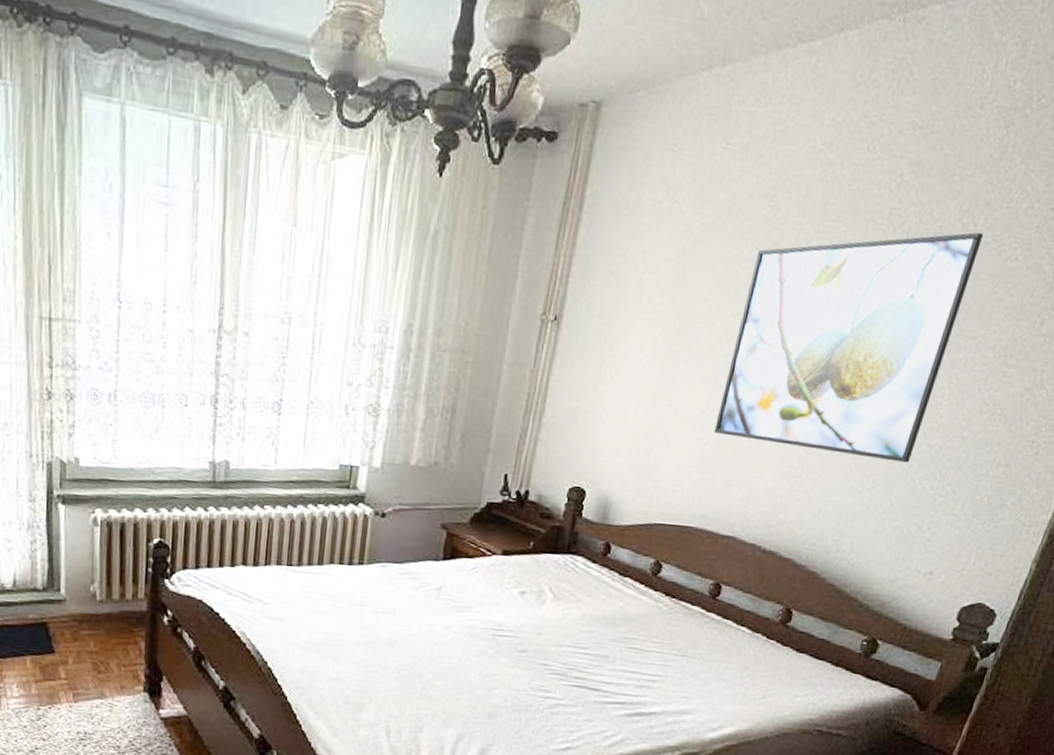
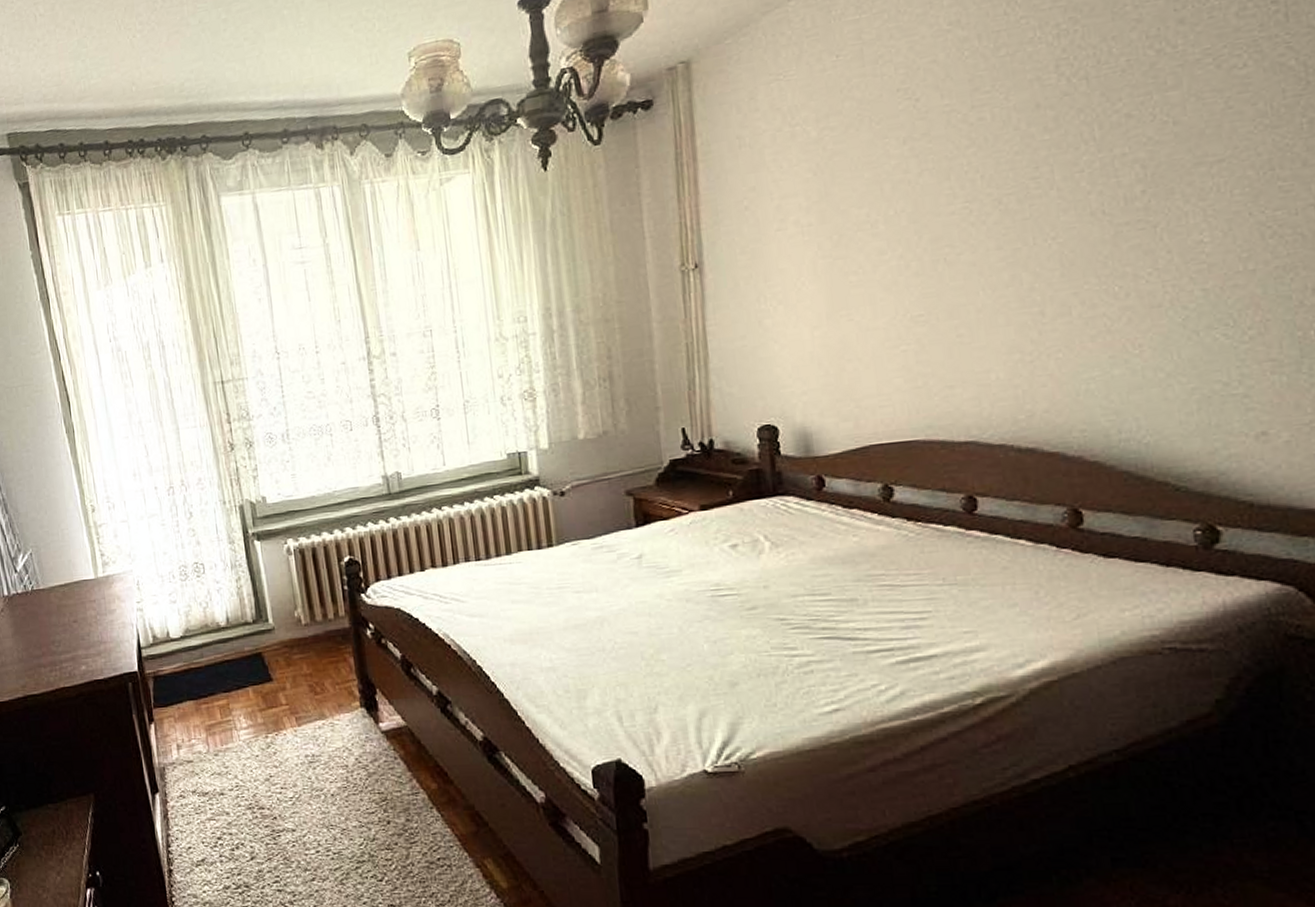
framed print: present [714,232,984,463] -> none [906,52,1190,337]

